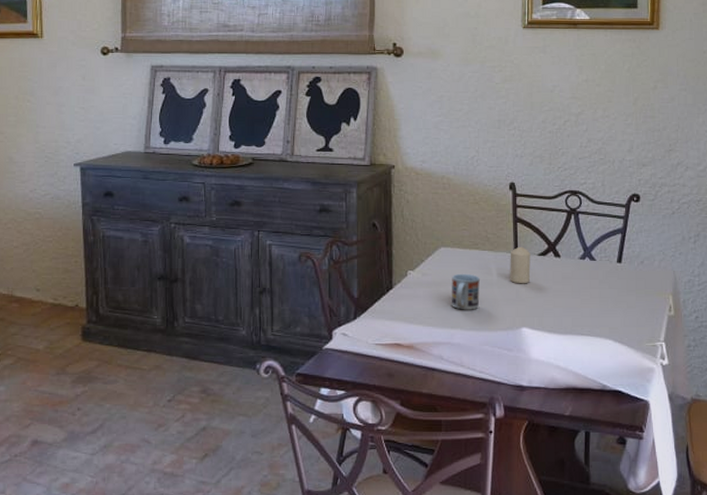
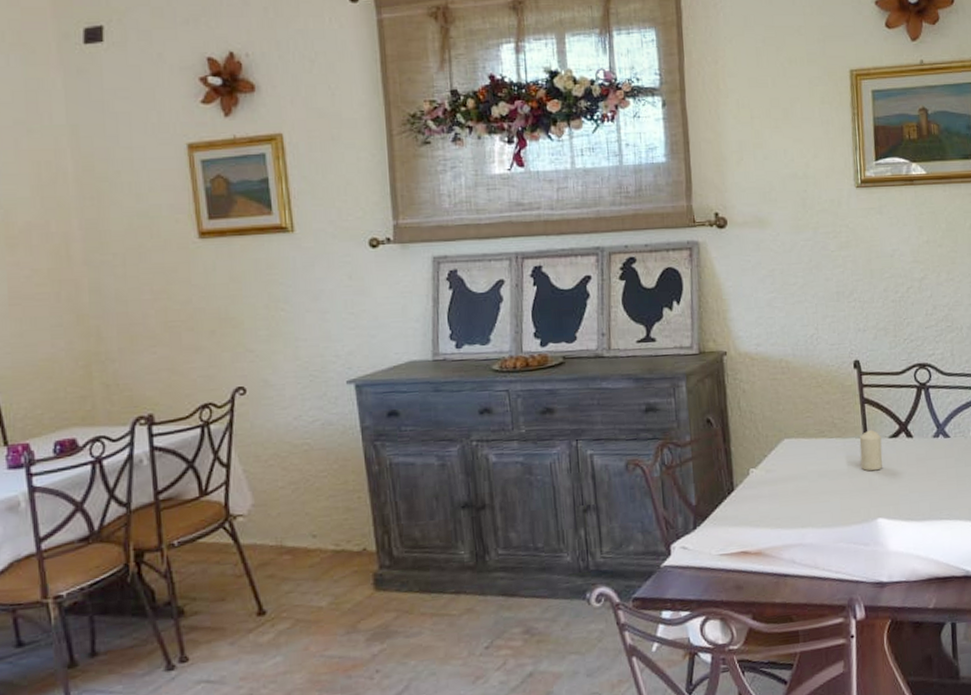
cup: present [451,273,480,310] -> none [798,465,830,506]

